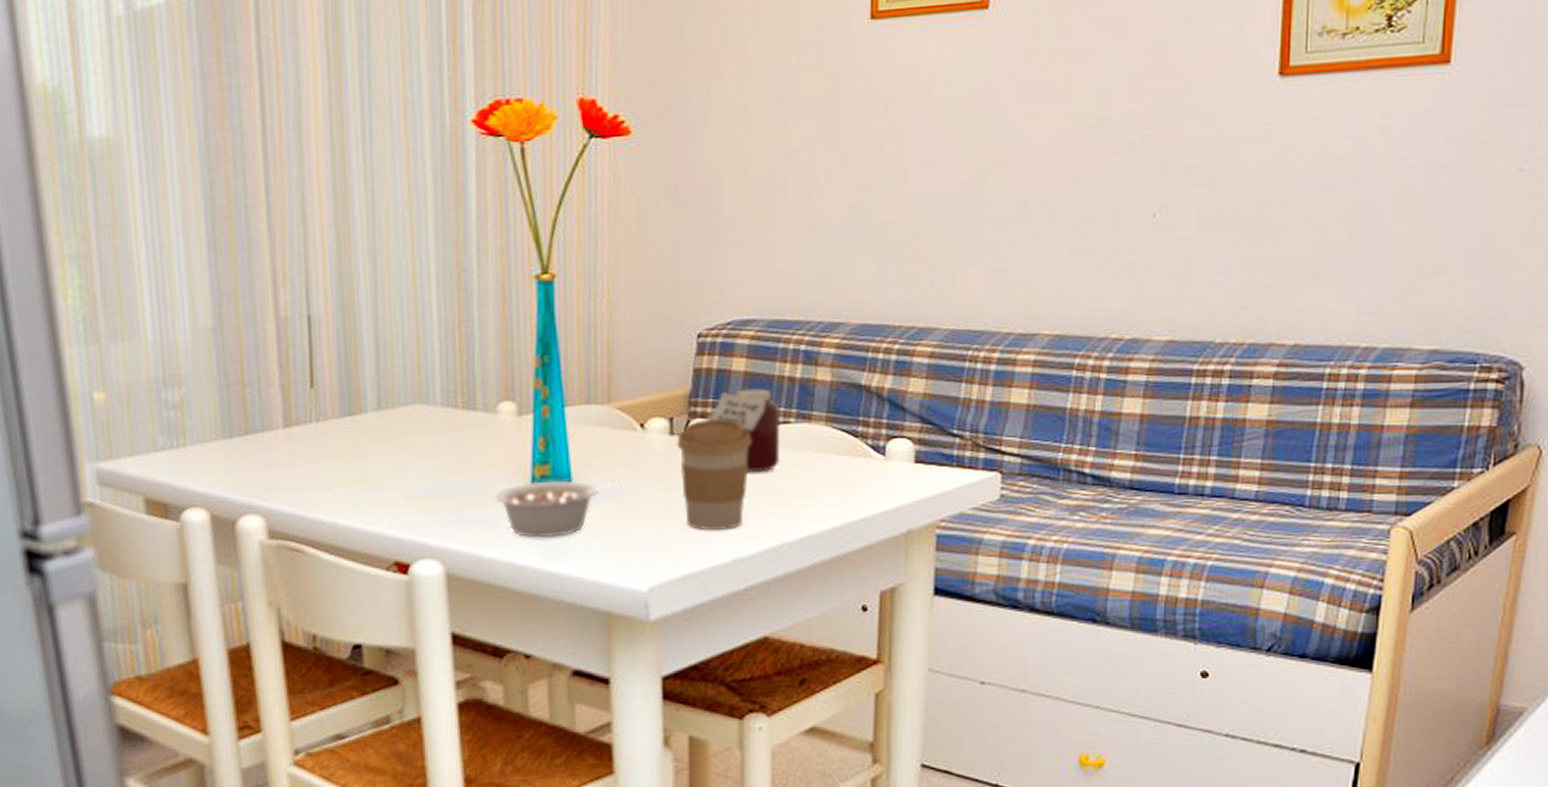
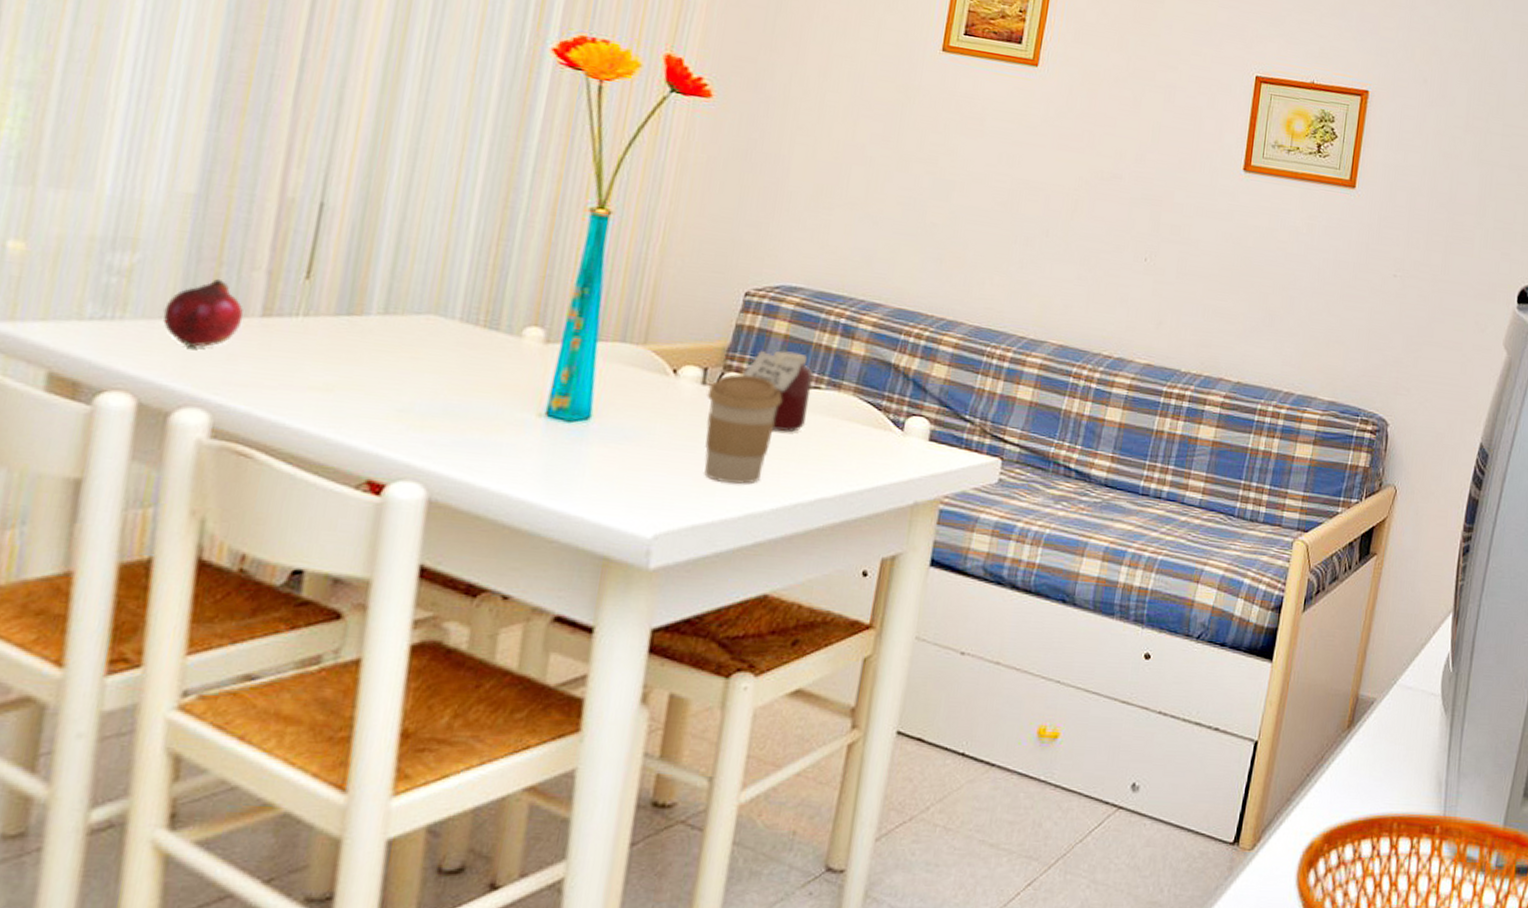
fruit: none [212,400,271,463] -> present [163,279,244,348]
legume: present [495,480,620,538] -> none [501,412,642,473]

